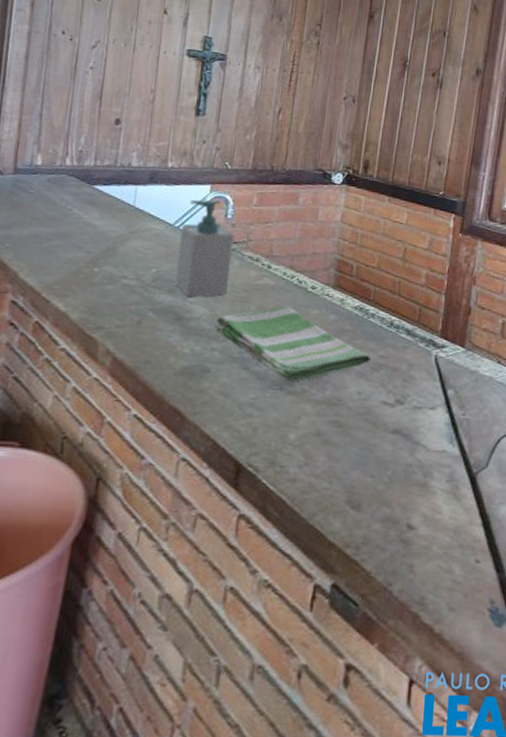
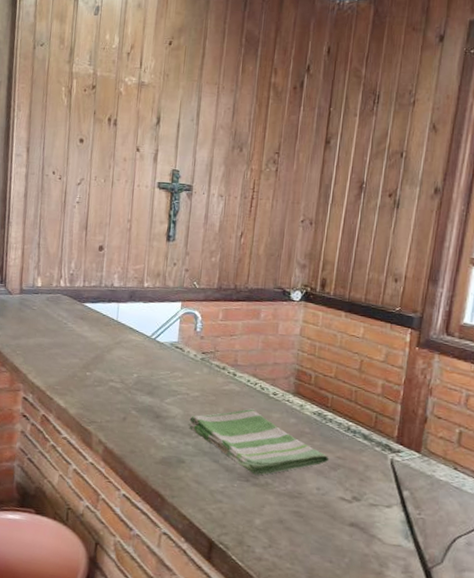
soap bottle: present [175,199,235,297] -> none [153,315,203,399]

